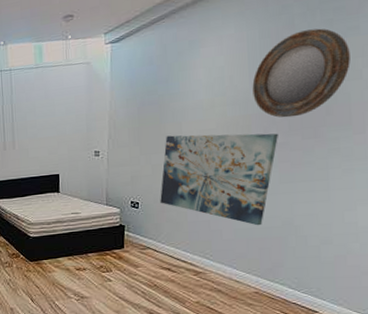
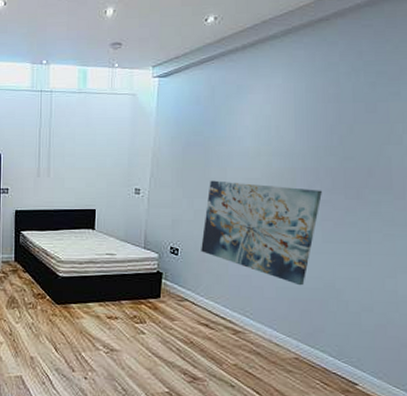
home mirror: present [252,28,351,118] -> none [298,89,392,175]

